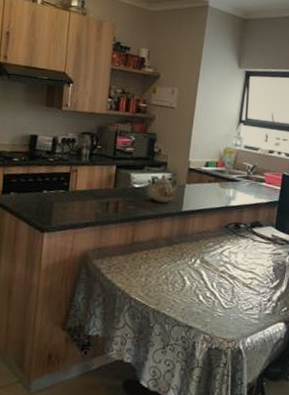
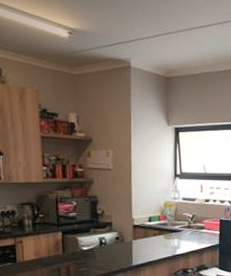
teapot: present [148,174,180,203] -> none [95,234,126,261]

